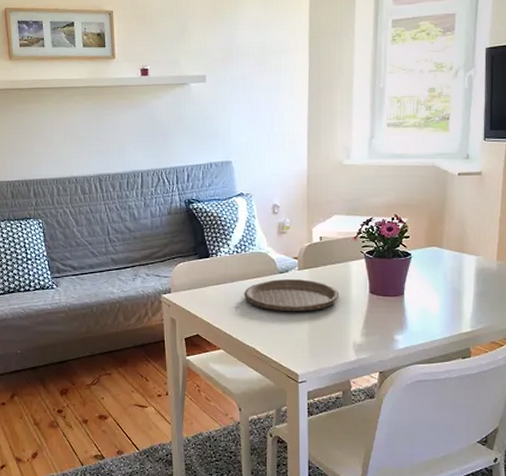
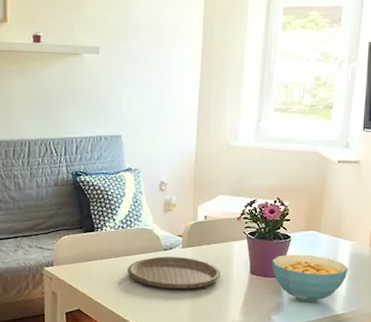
cereal bowl: none [392,271,475,321] -> present [272,254,348,303]

